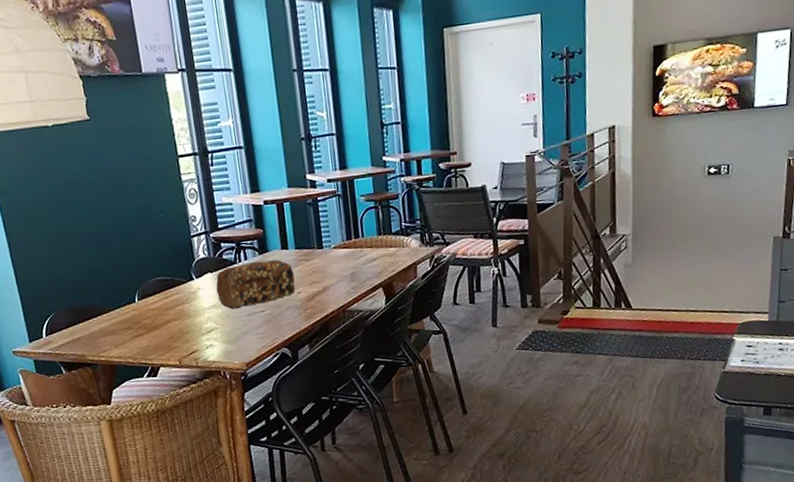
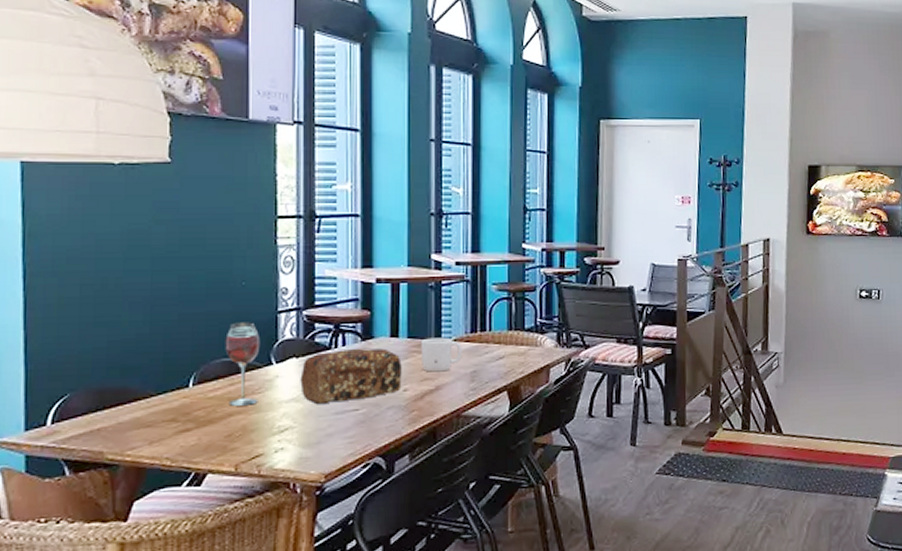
wineglass: none [155,246,188,315] -> present [225,322,261,406]
mug: none [306,246,342,277] -> present [420,337,462,372]

